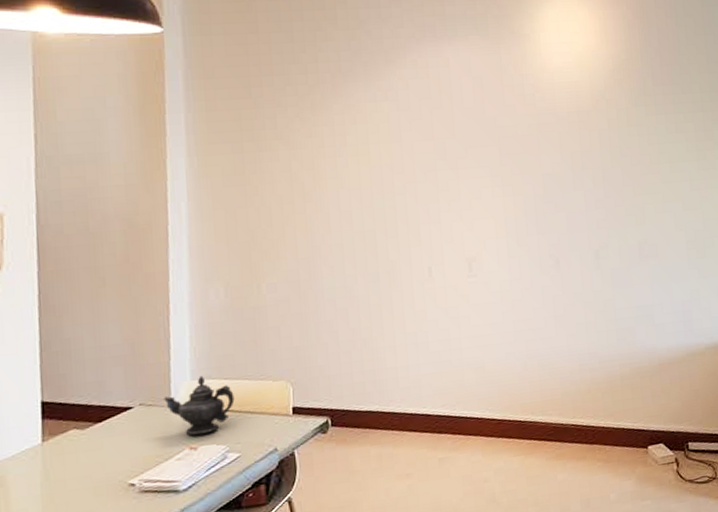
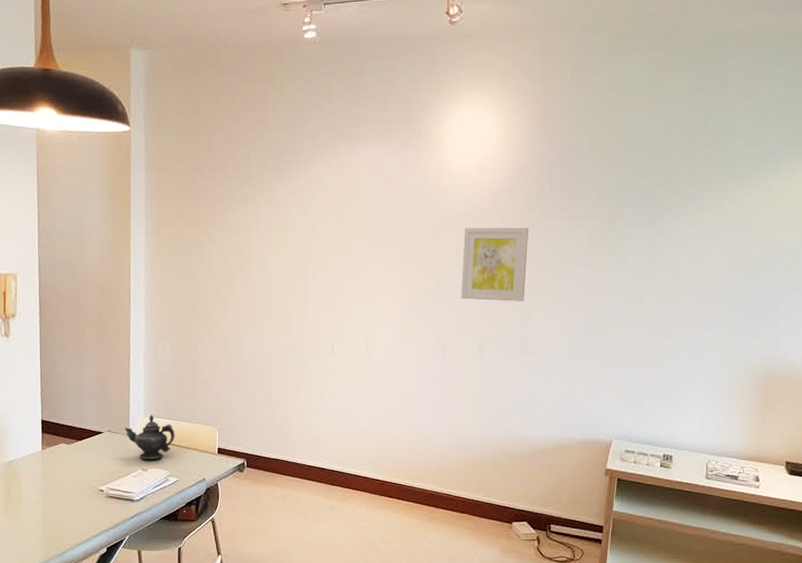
wall art: none [568,124,638,205] -> present [461,227,528,301]

